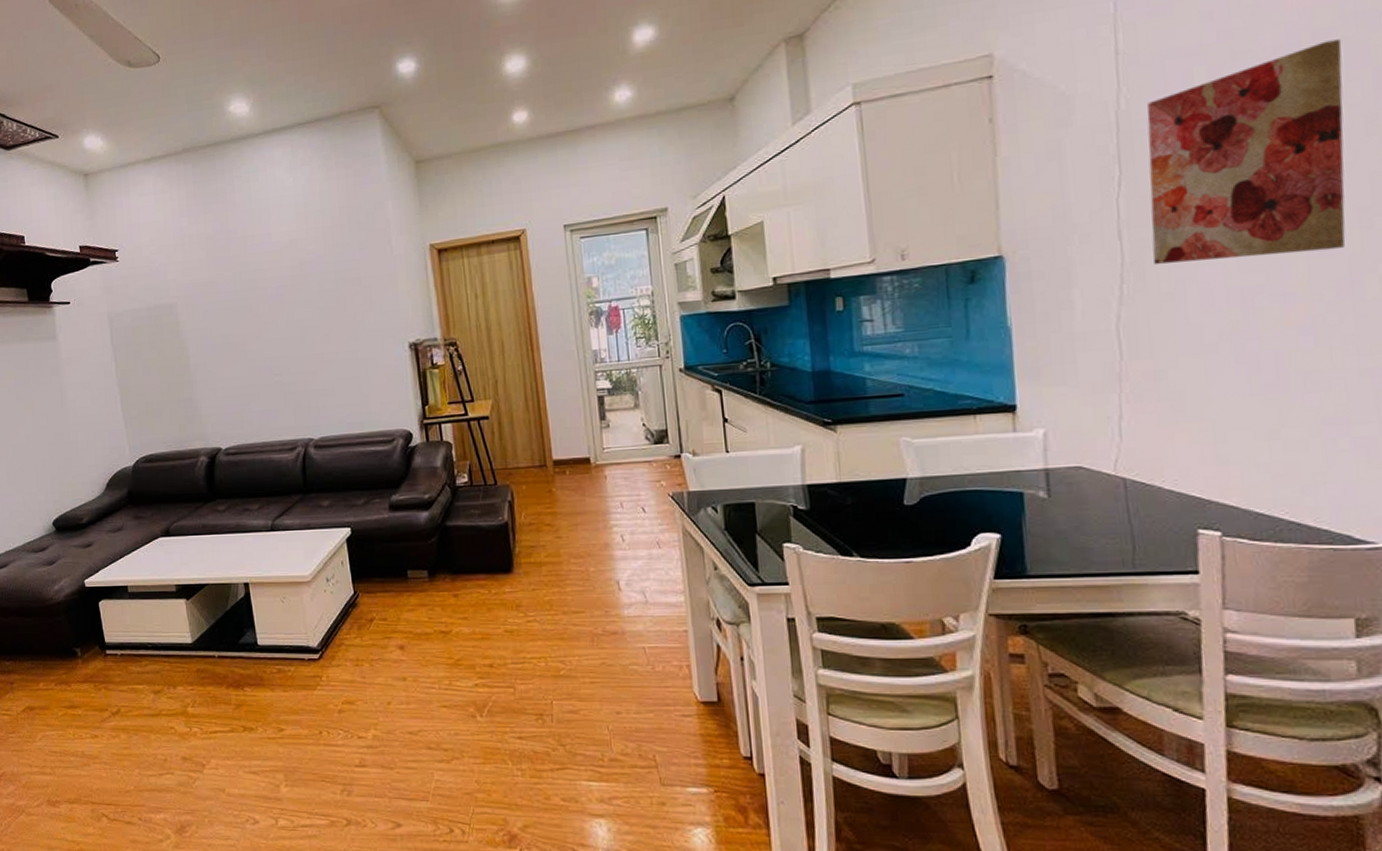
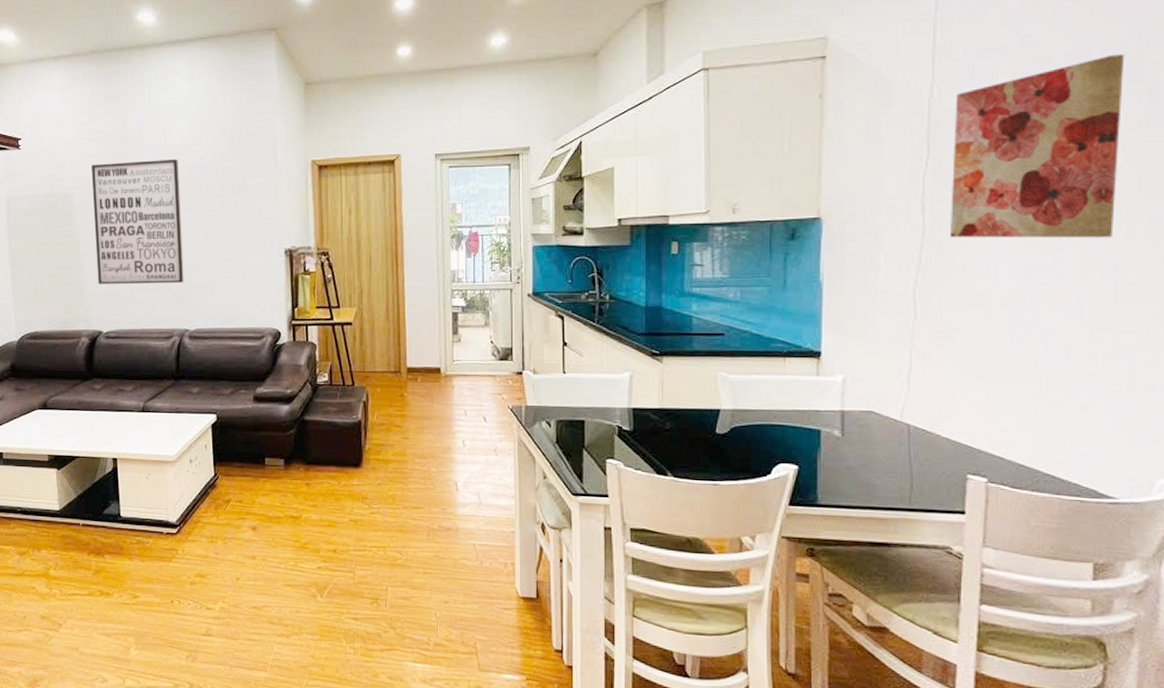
wall art: none [195,256,304,398] -> present [91,158,184,285]

